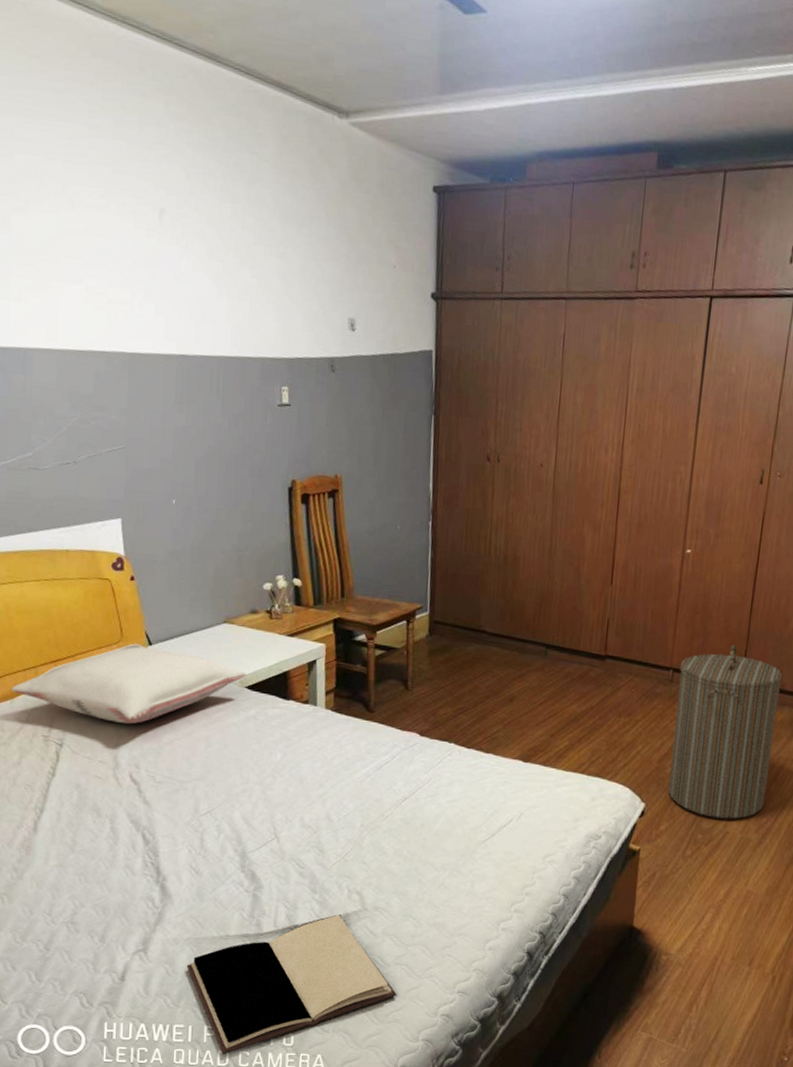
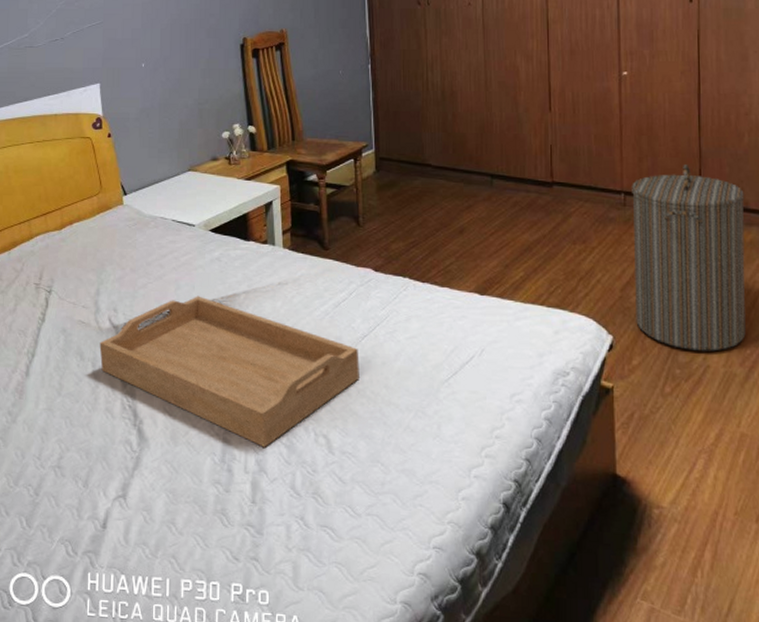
pillow: present [11,643,246,725] -> none [8,194,210,270]
serving tray: none [119,754,398,903] -> present [99,296,359,447]
book: present [186,914,397,1055] -> none [163,459,371,612]

